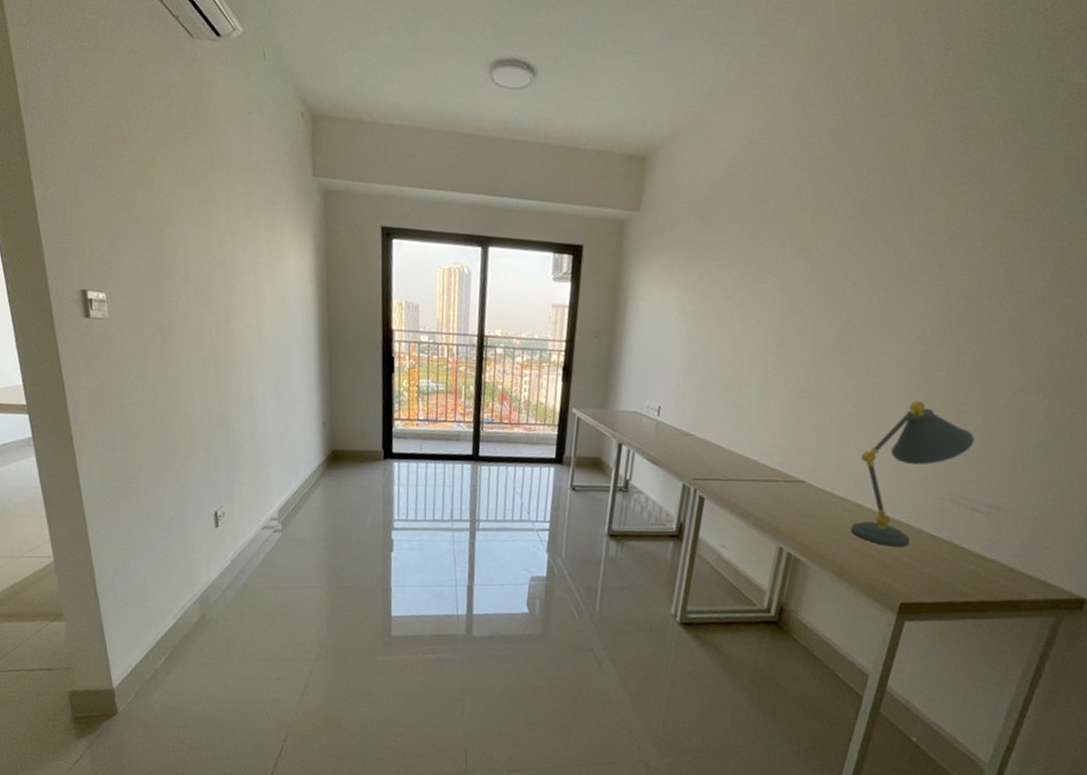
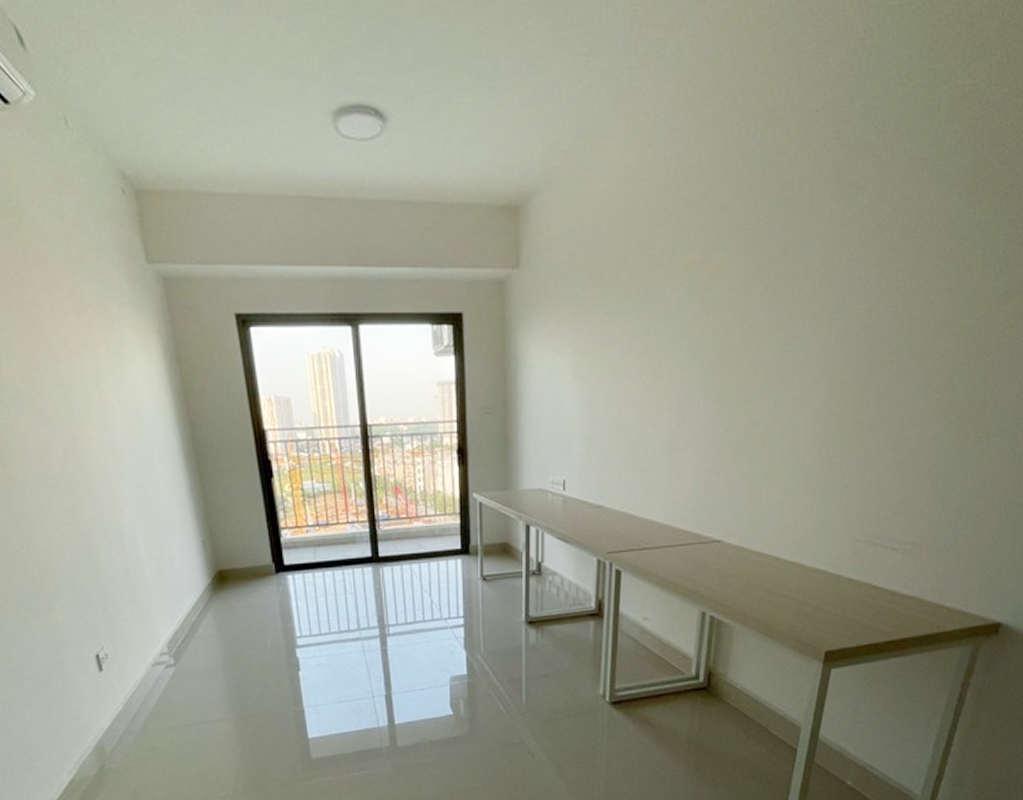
desk lamp: present [850,401,975,547] -> none [771,443,885,596]

